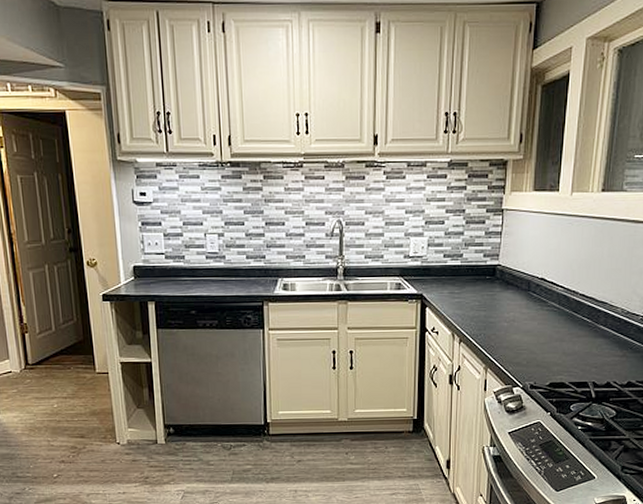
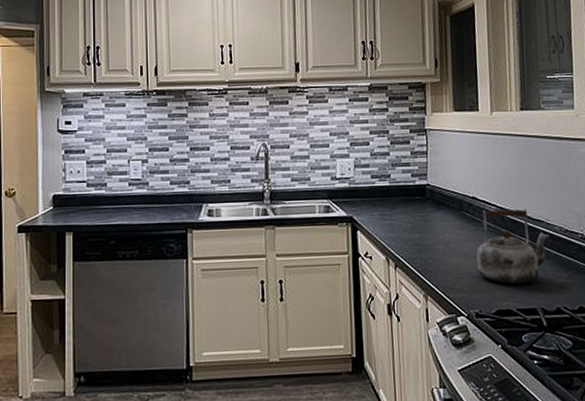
kettle: none [537,290,611,361] -> present [476,209,549,285]

